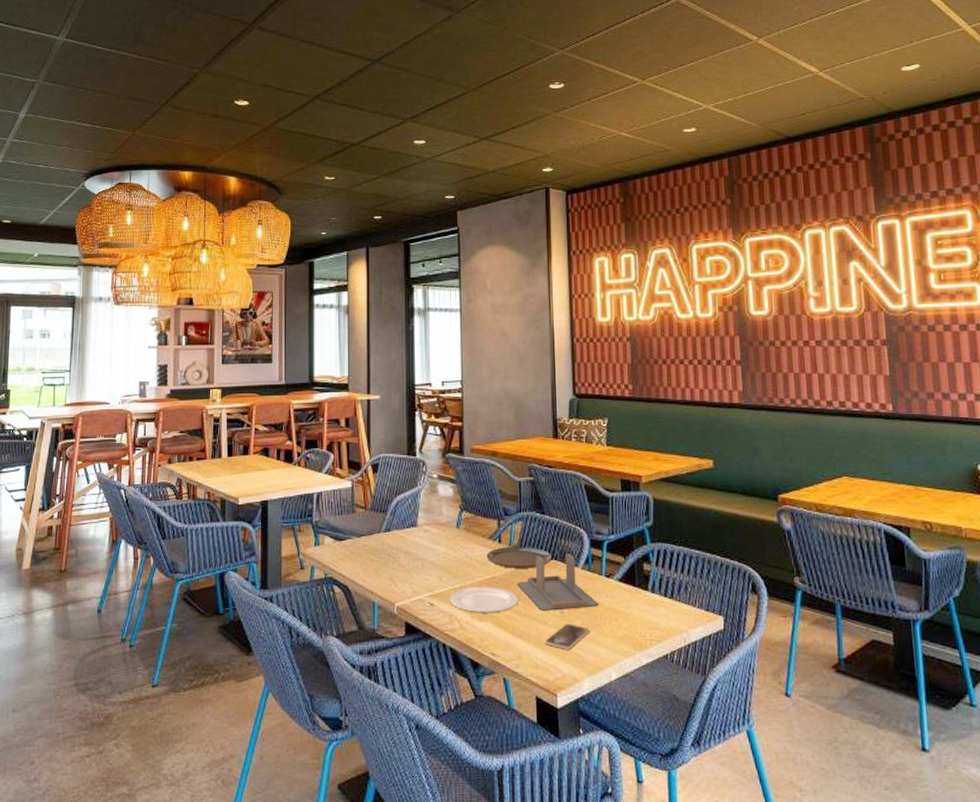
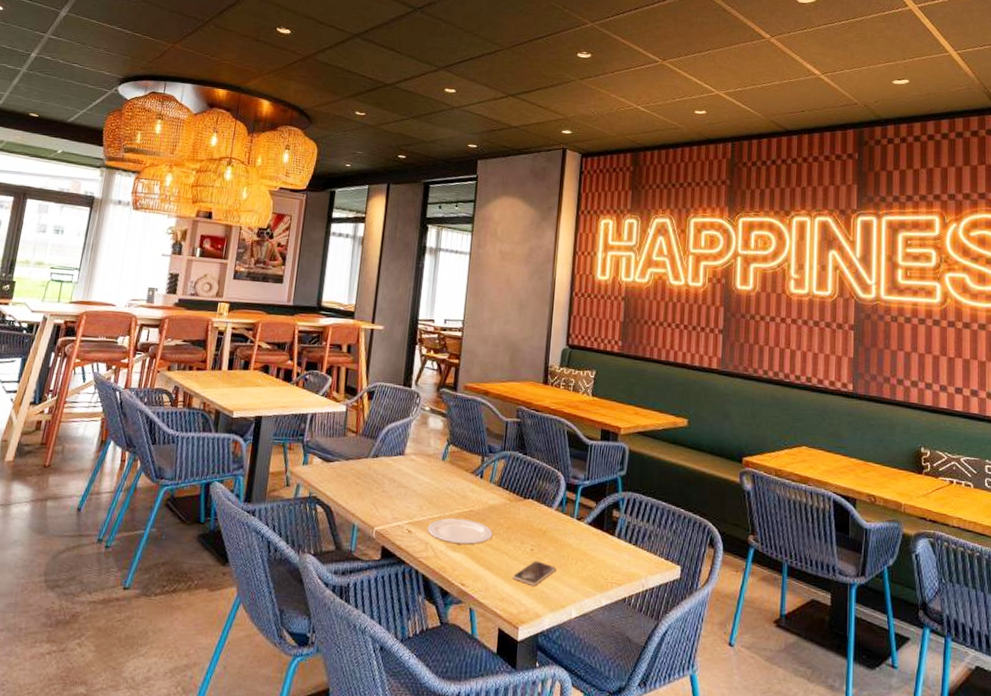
plate: present [486,547,552,568] -> none [467,482,529,506]
napkin holder: present [517,554,598,611] -> none [493,493,567,548]

